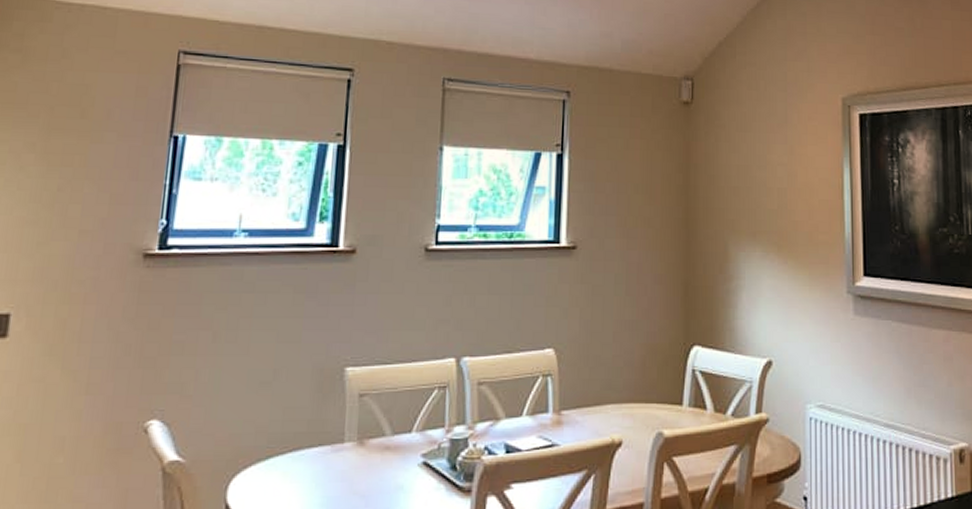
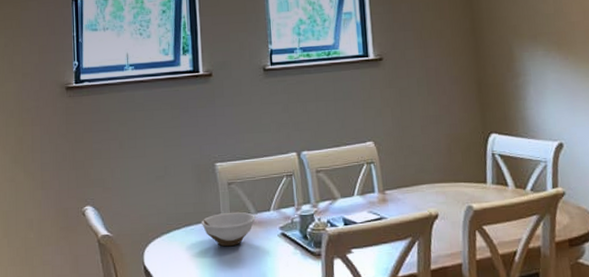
bowl: none [315,432,391,479] -> present [201,211,256,247]

